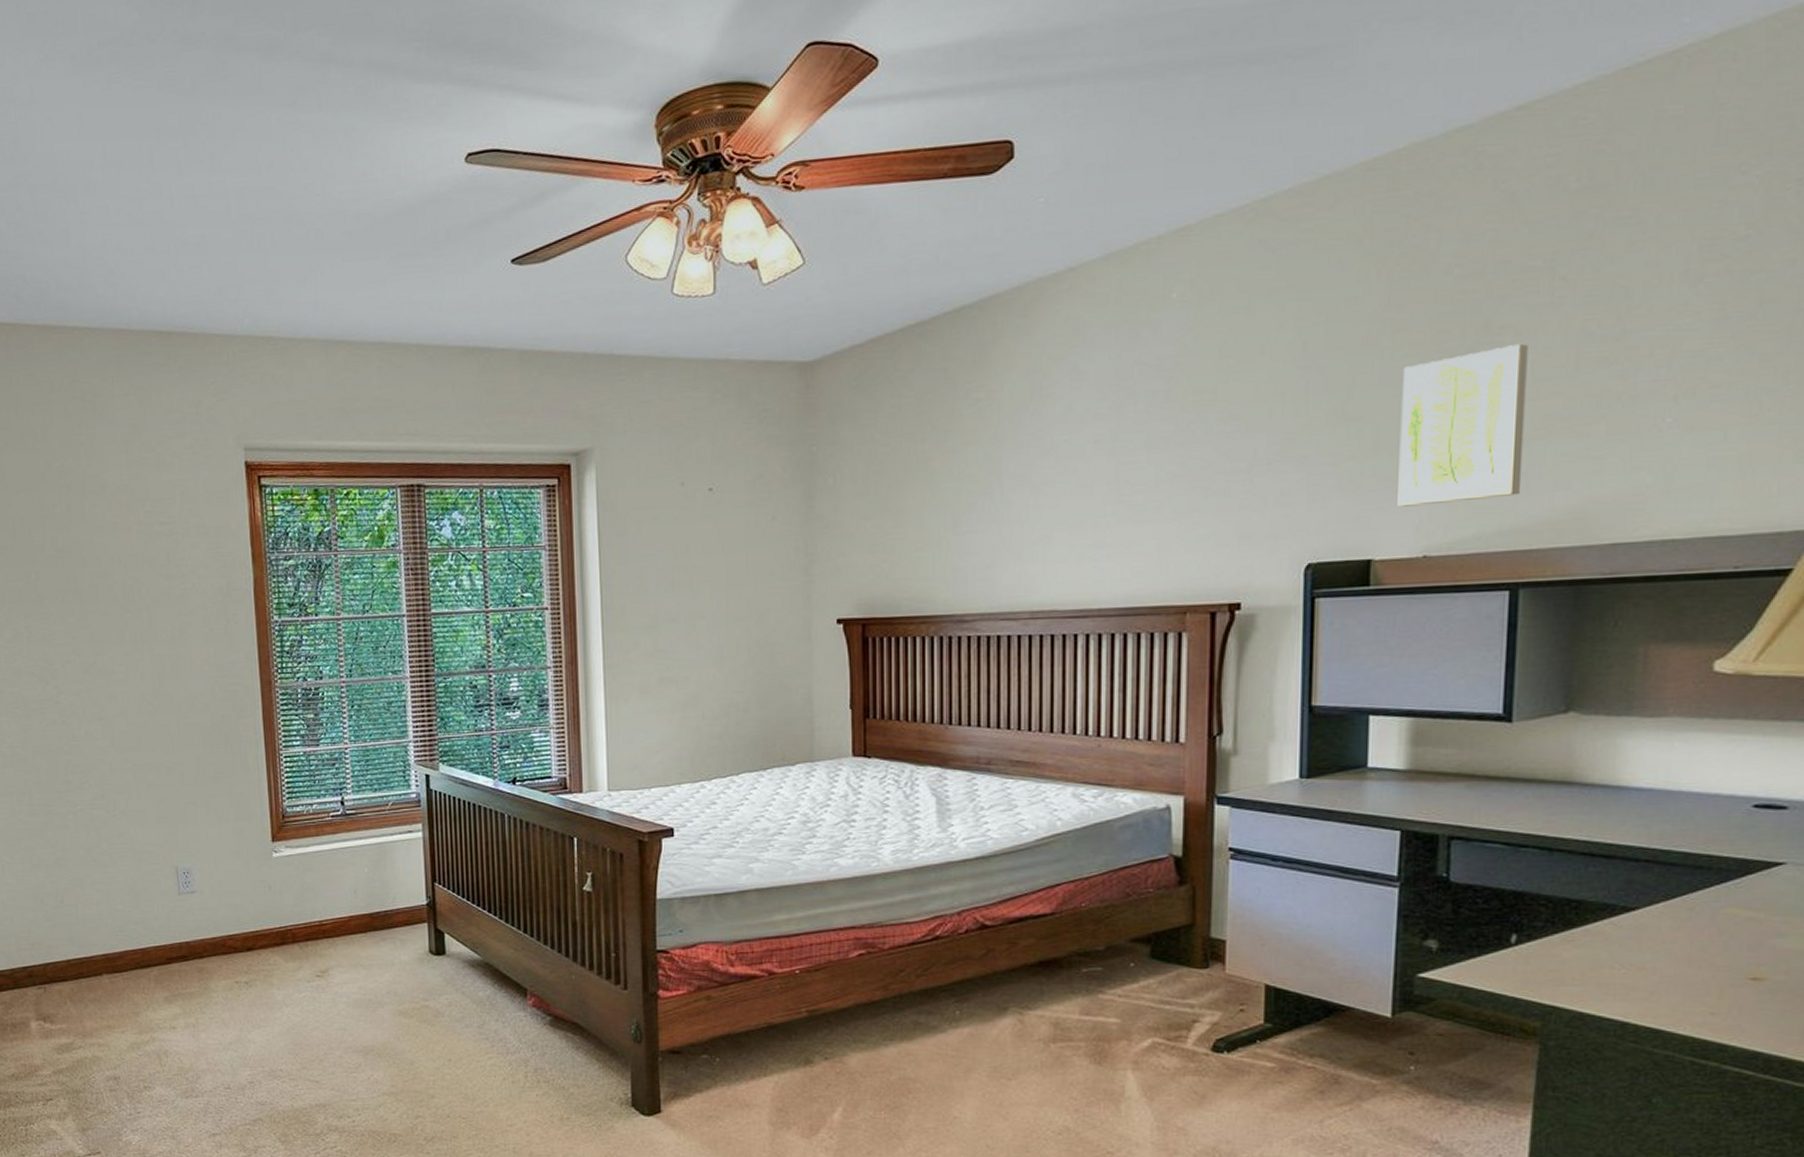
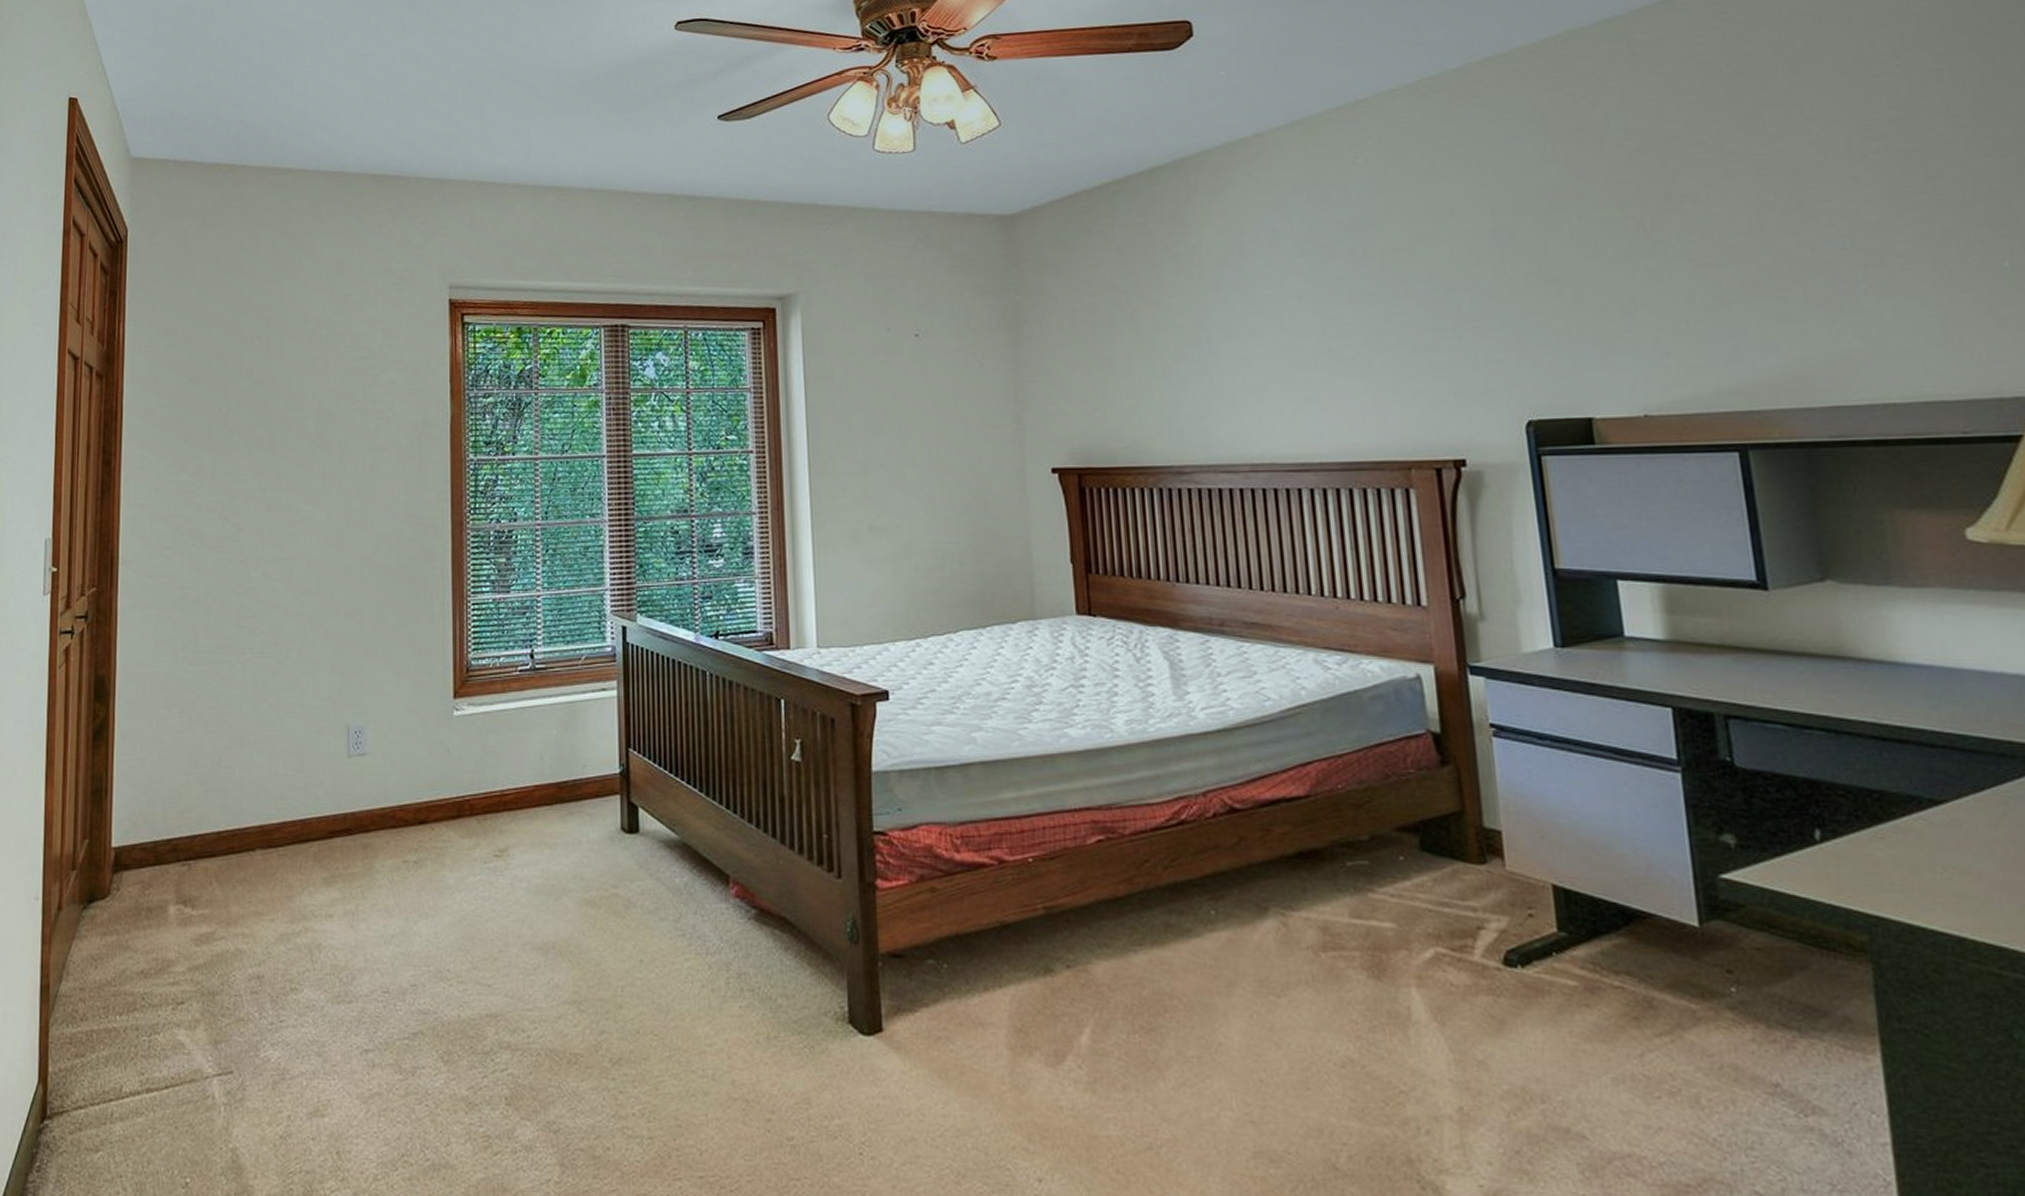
wall art: present [1397,343,1528,507] -> none [1593,211,1731,366]

